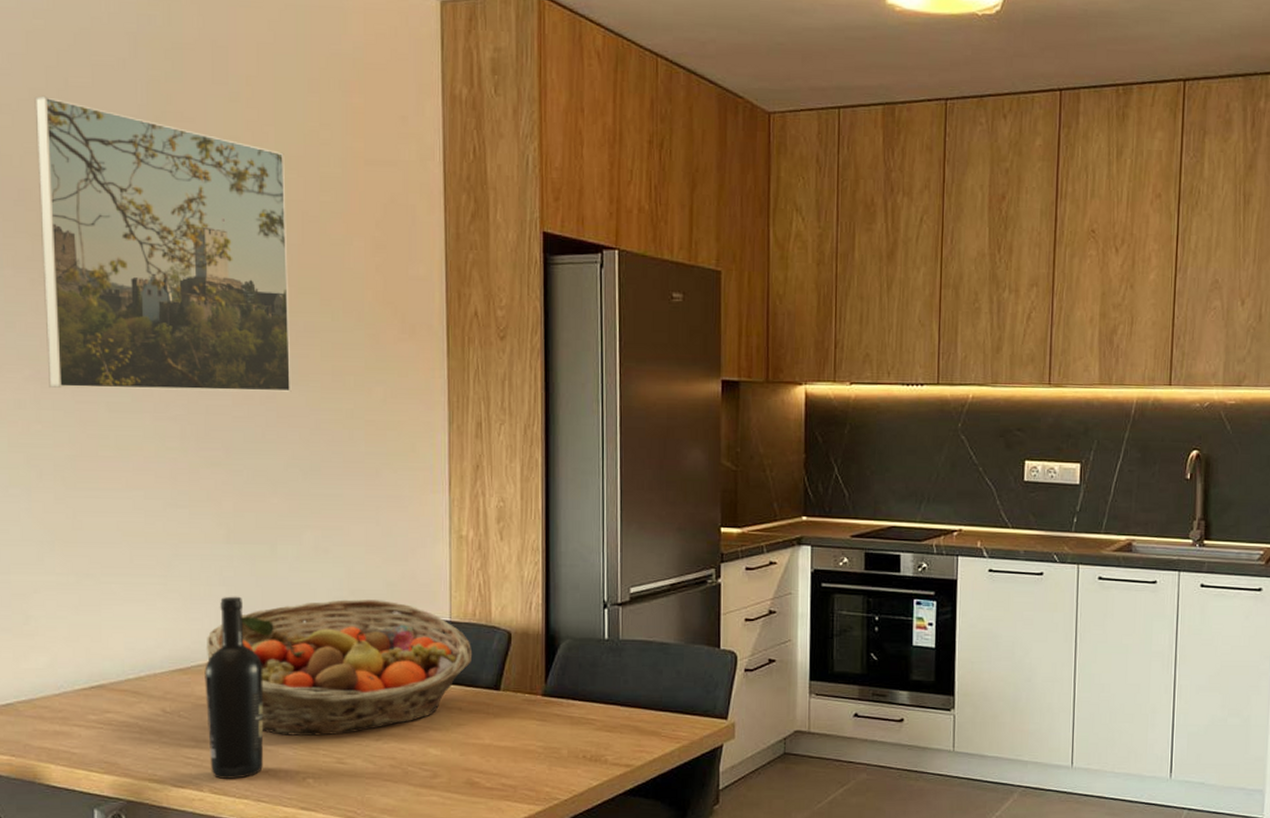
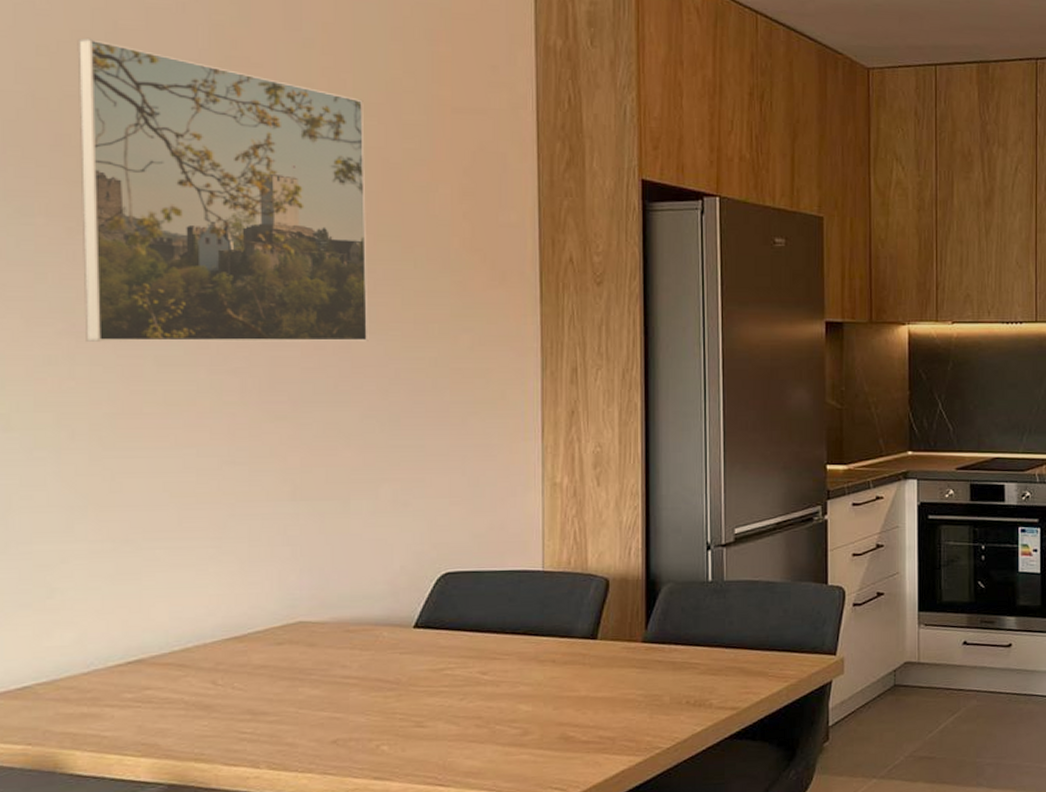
wine bottle: present [204,596,264,779] -> none [264,556,332,753]
fruit basket: present [206,599,473,736] -> none [265,553,567,702]

